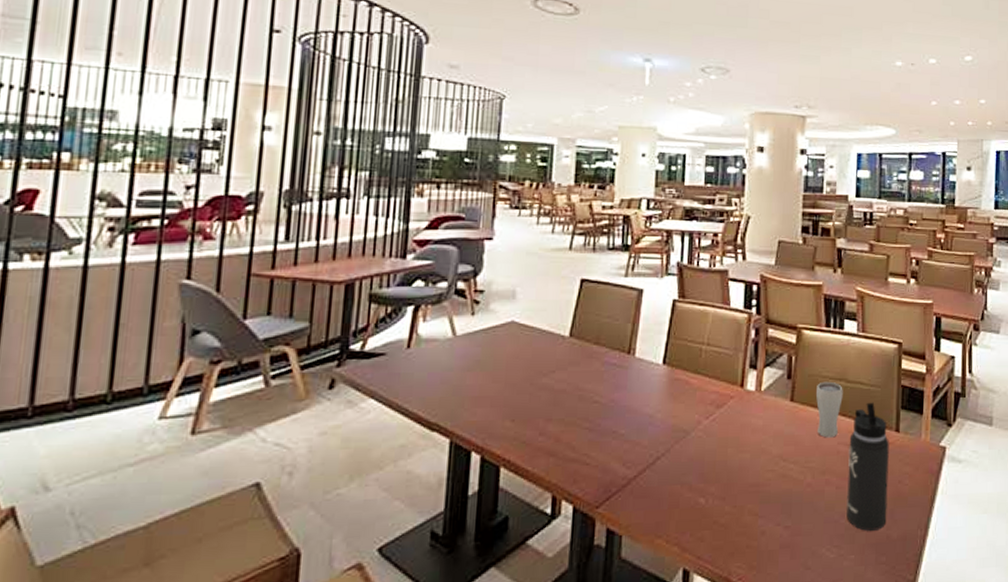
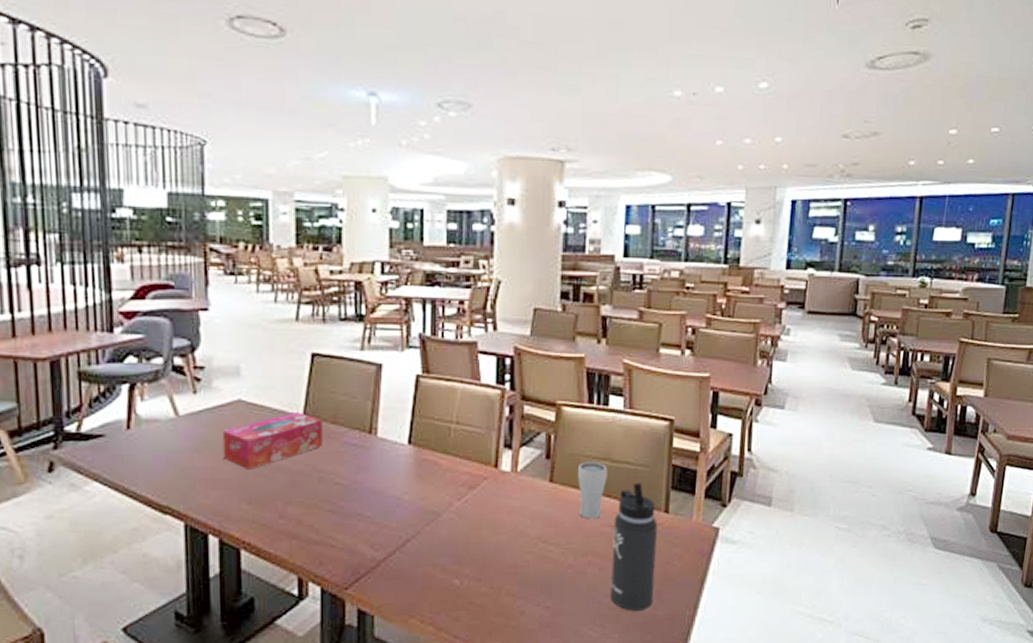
tissue box: none [492,332,586,388] -> present [222,411,323,470]

